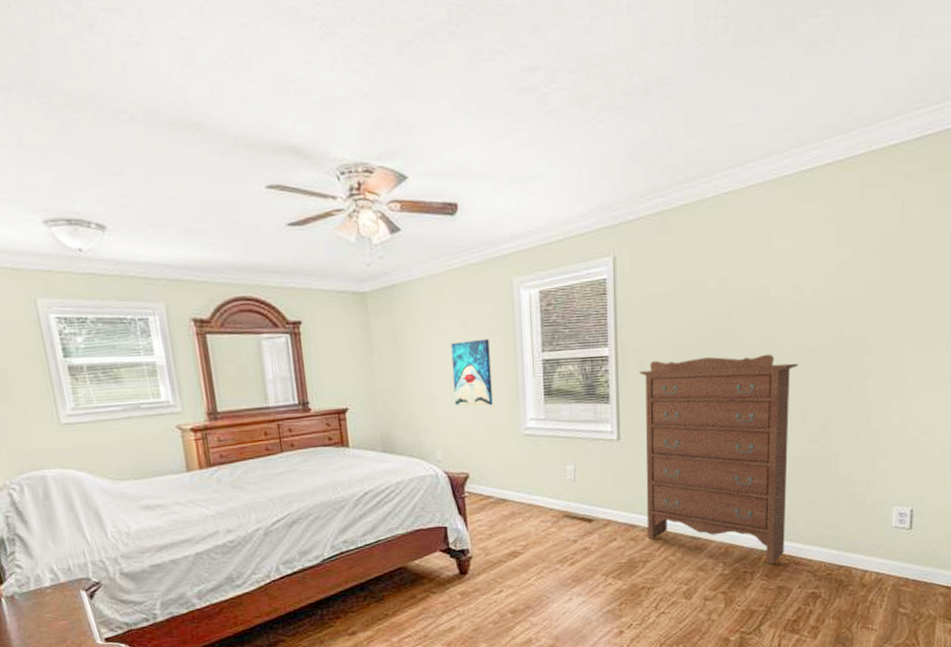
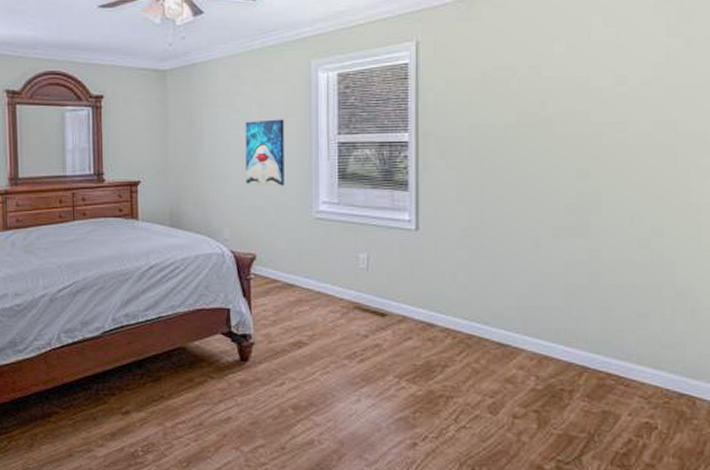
dresser: present [639,354,799,565] -> none [441,147,625,384]

